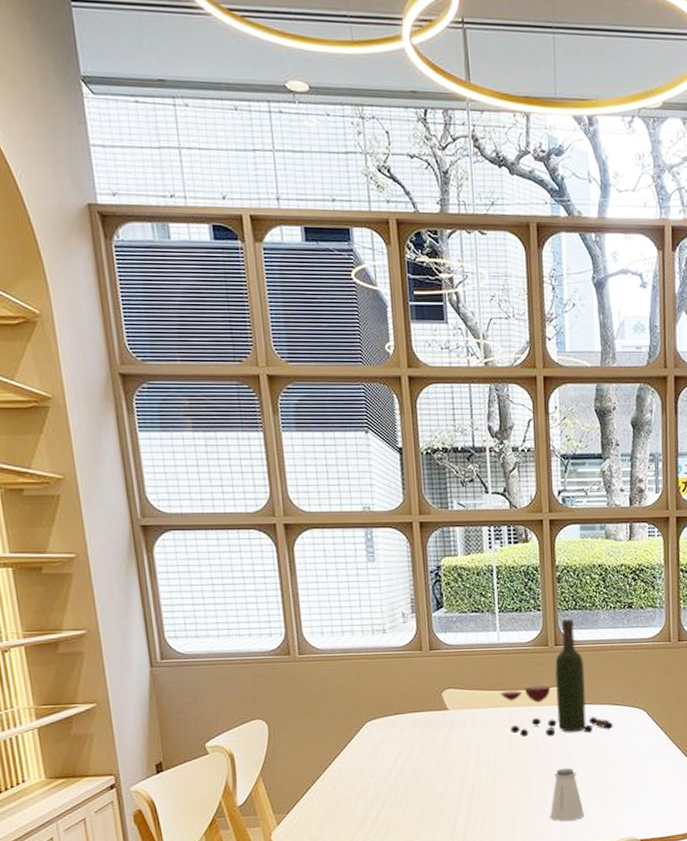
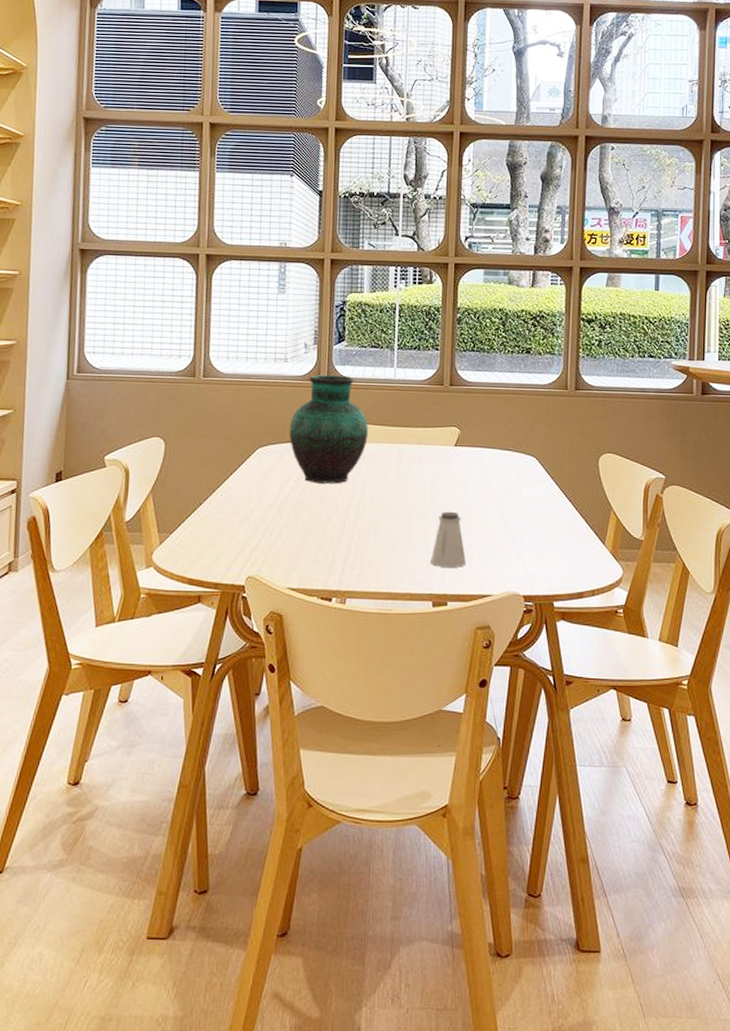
vase: none [395,643,477,752] -> present [289,375,368,484]
wine bottle: present [500,619,613,737] -> none [392,360,503,478]

